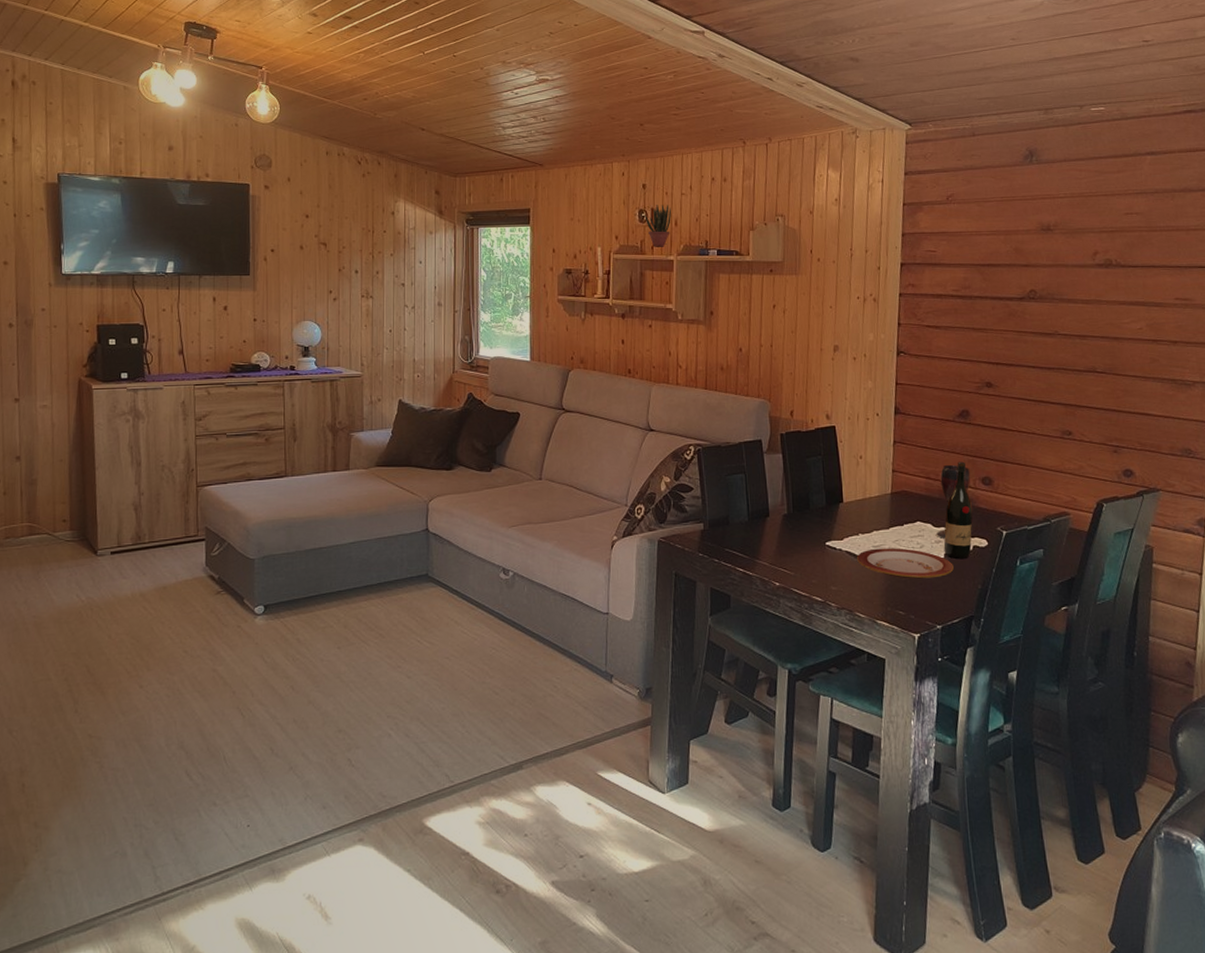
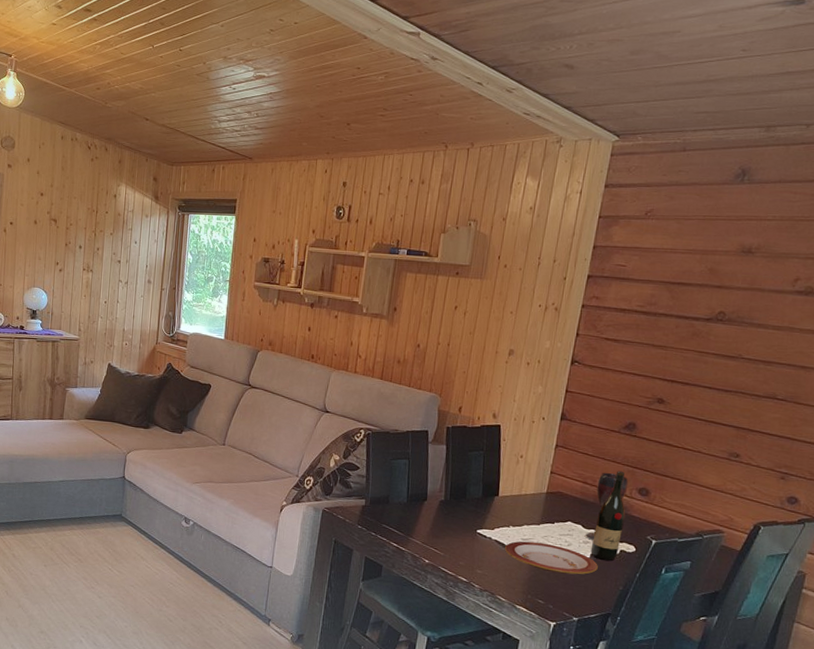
potted plant: present [644,205,671,247] -> none [342,203,367,244]

